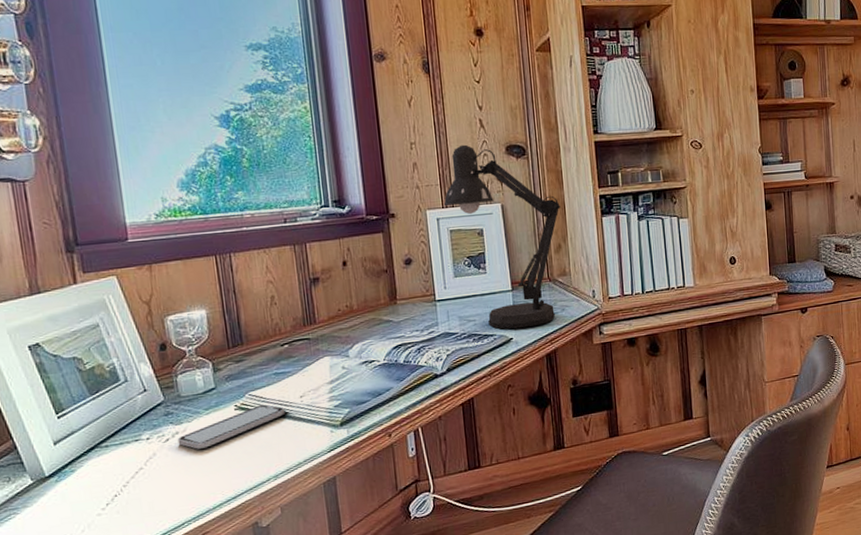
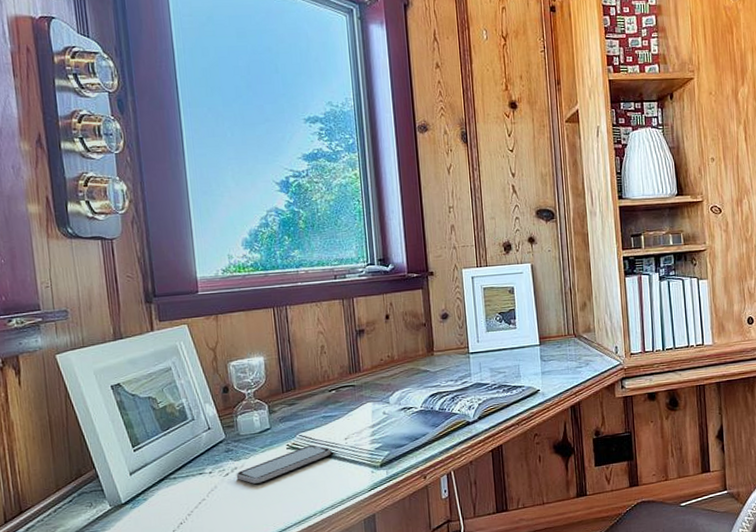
desk lamp: present [444,144,560,329] -> none [479,208,586,381]

